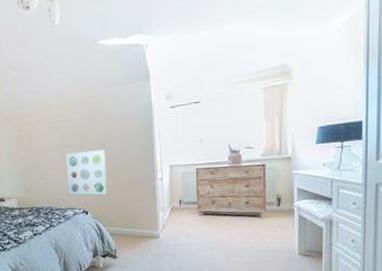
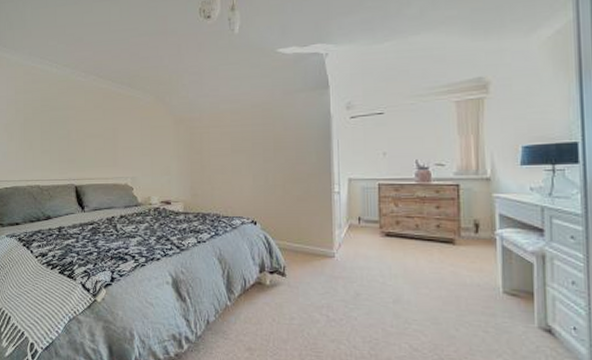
wall art: present [65,148,109,196] -> none [235,156,280,206]

